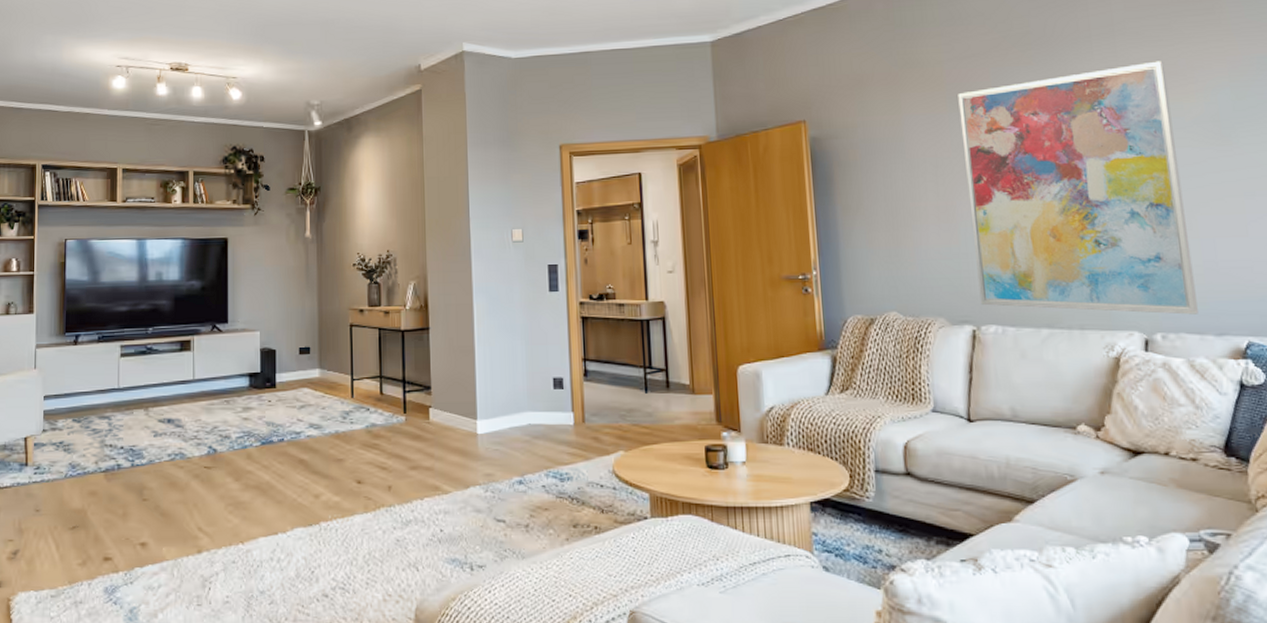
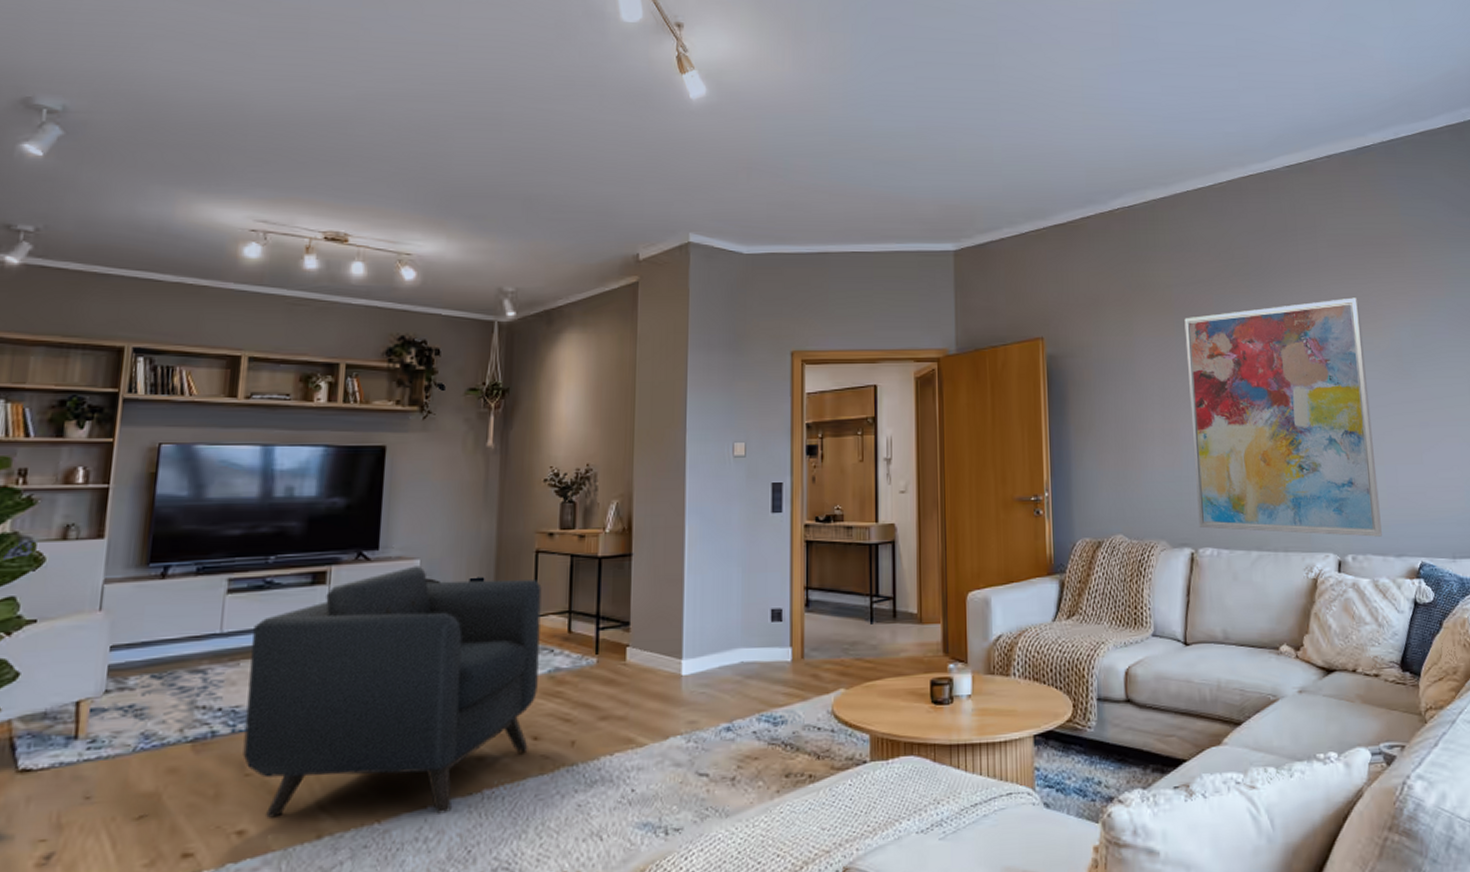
armchair: none [140,336,358,540] -> present [243,566,542,818]

